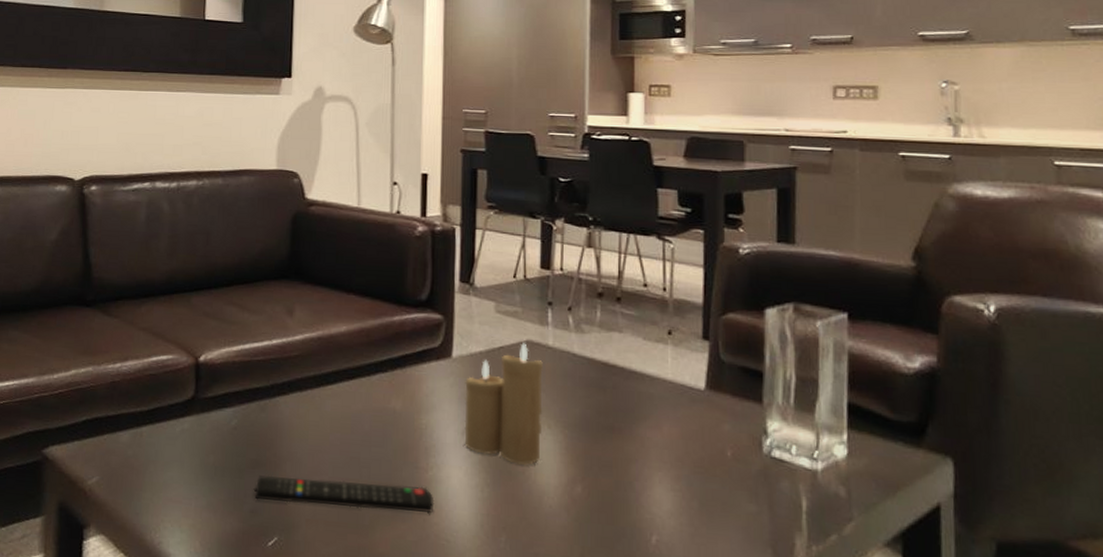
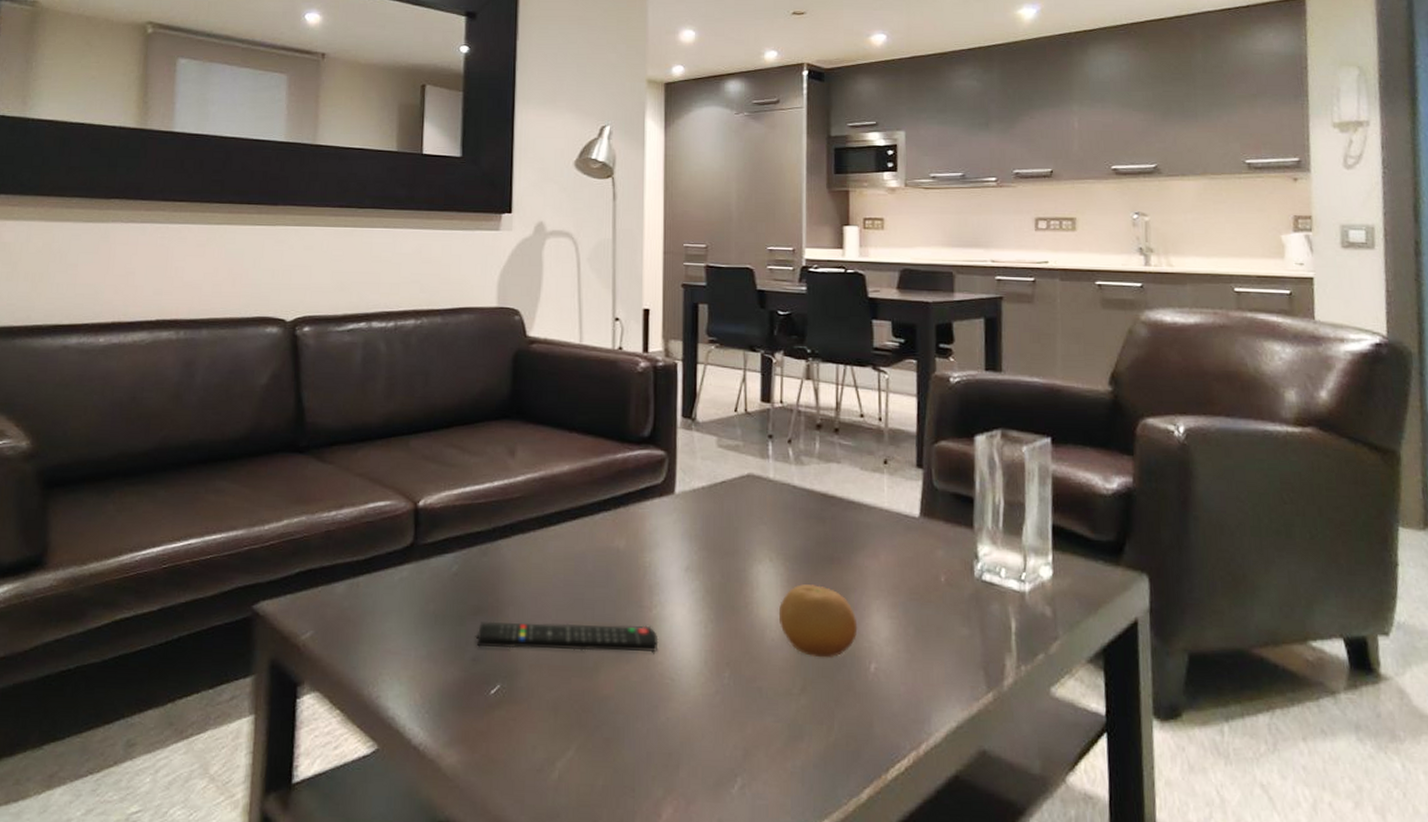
candle: present [464,343,543,466] -> none [688,477,764,600]
fruit: none [558,453,639,528] -> present [779,584,858,659]

